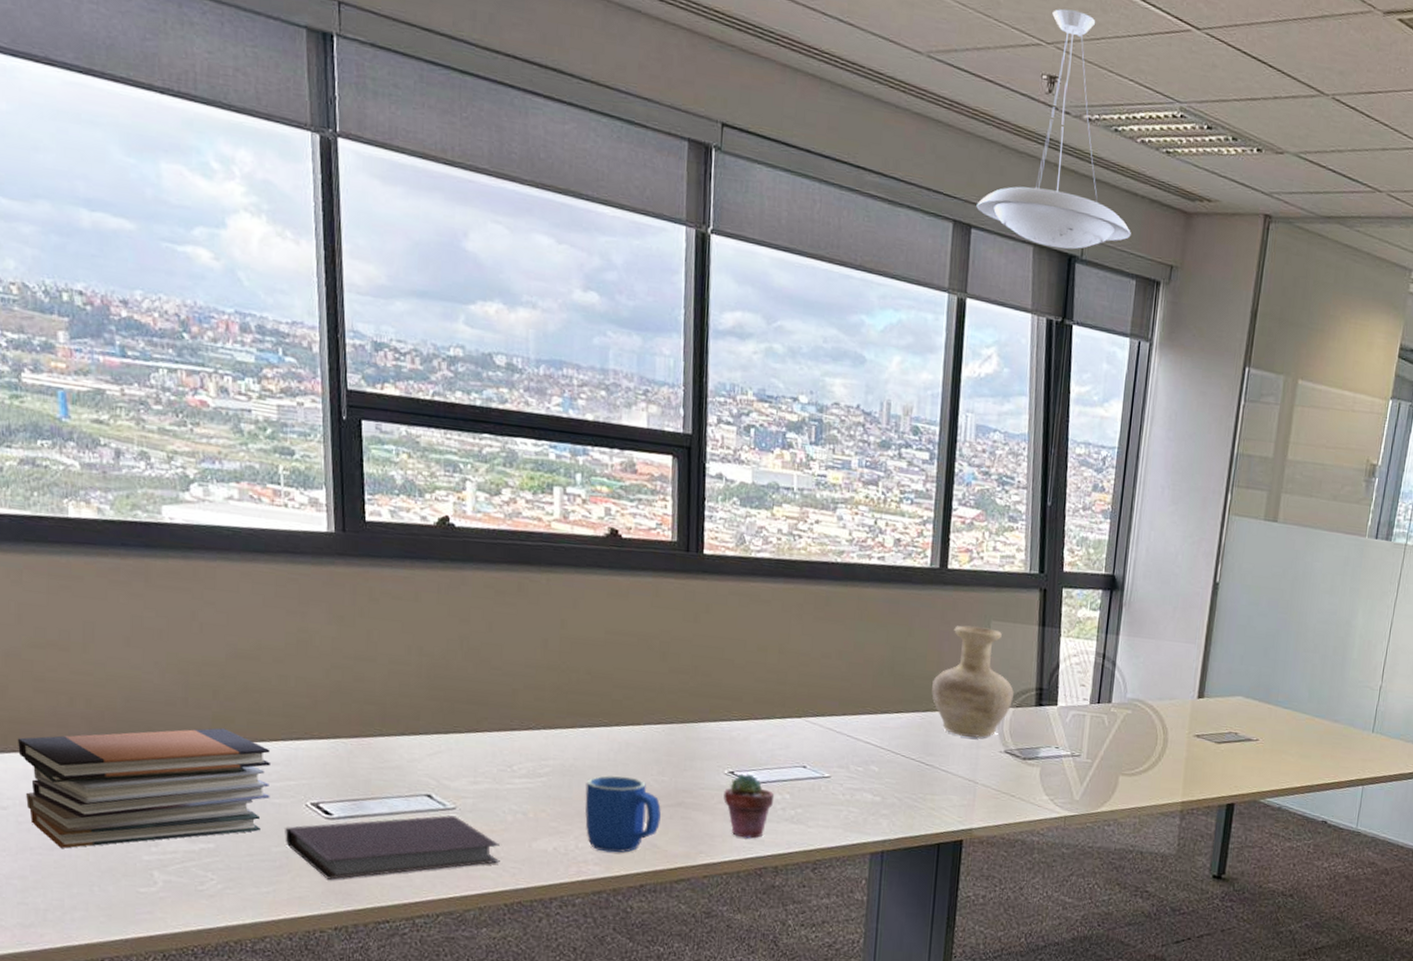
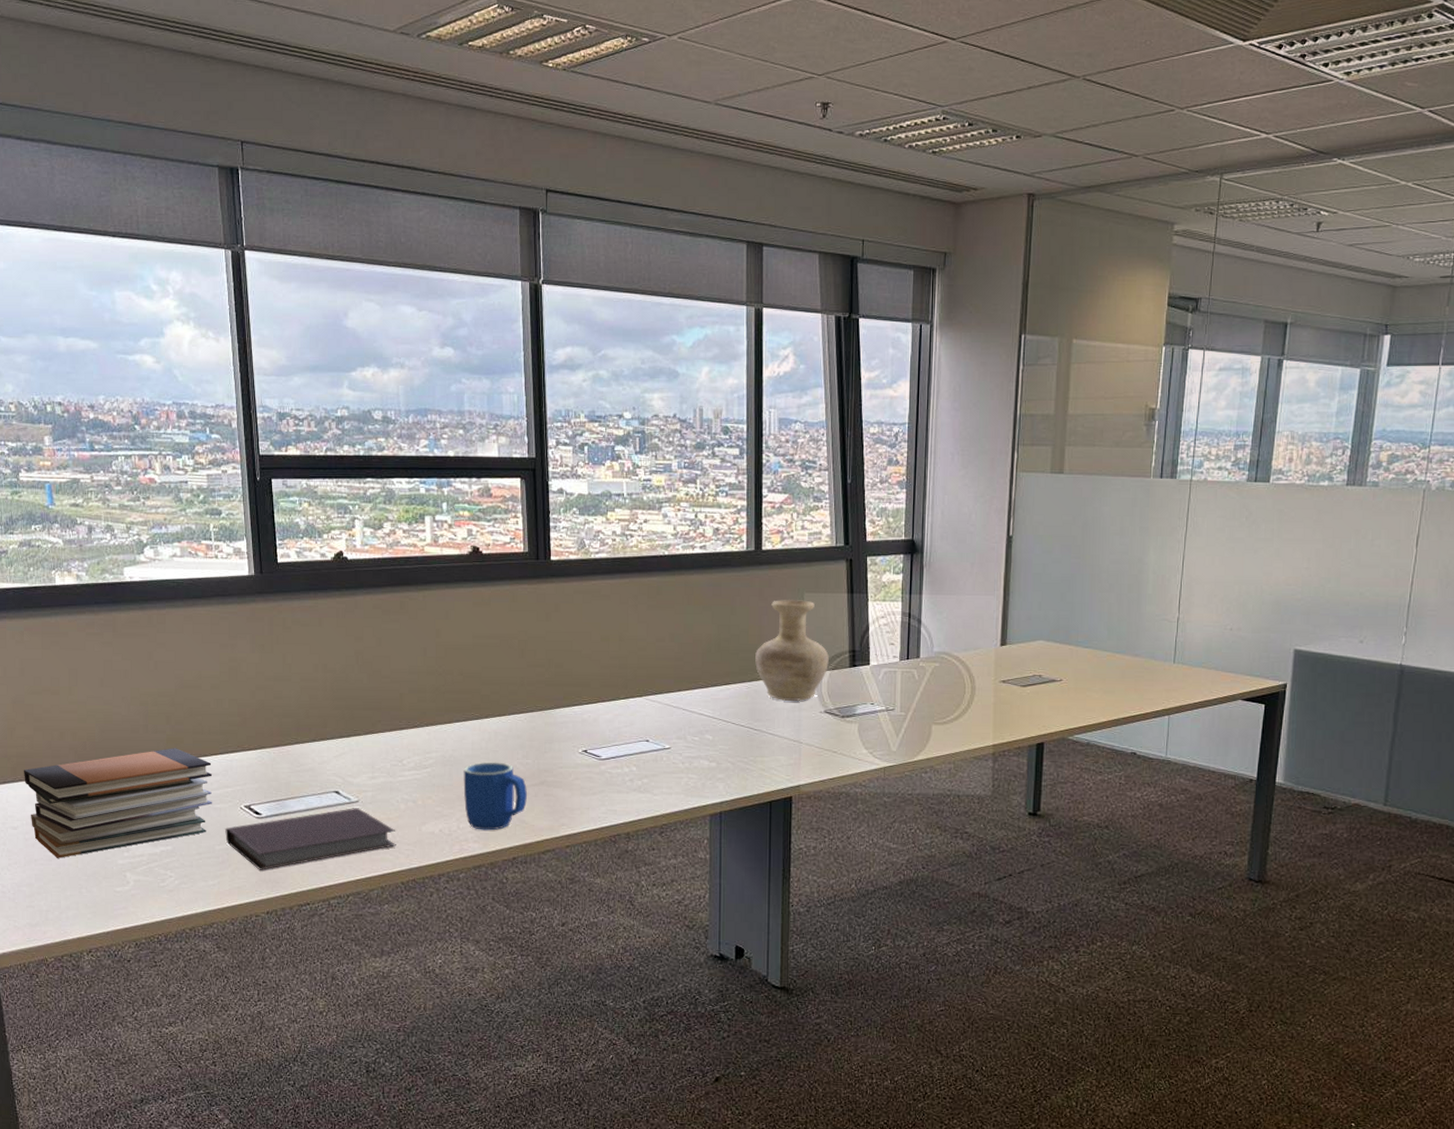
potted succulent: present [724,773,775,839] -> none [580,751,623,809]
pendant lamp: present [976,8,1131,250] -> none [766,43,906,253]

